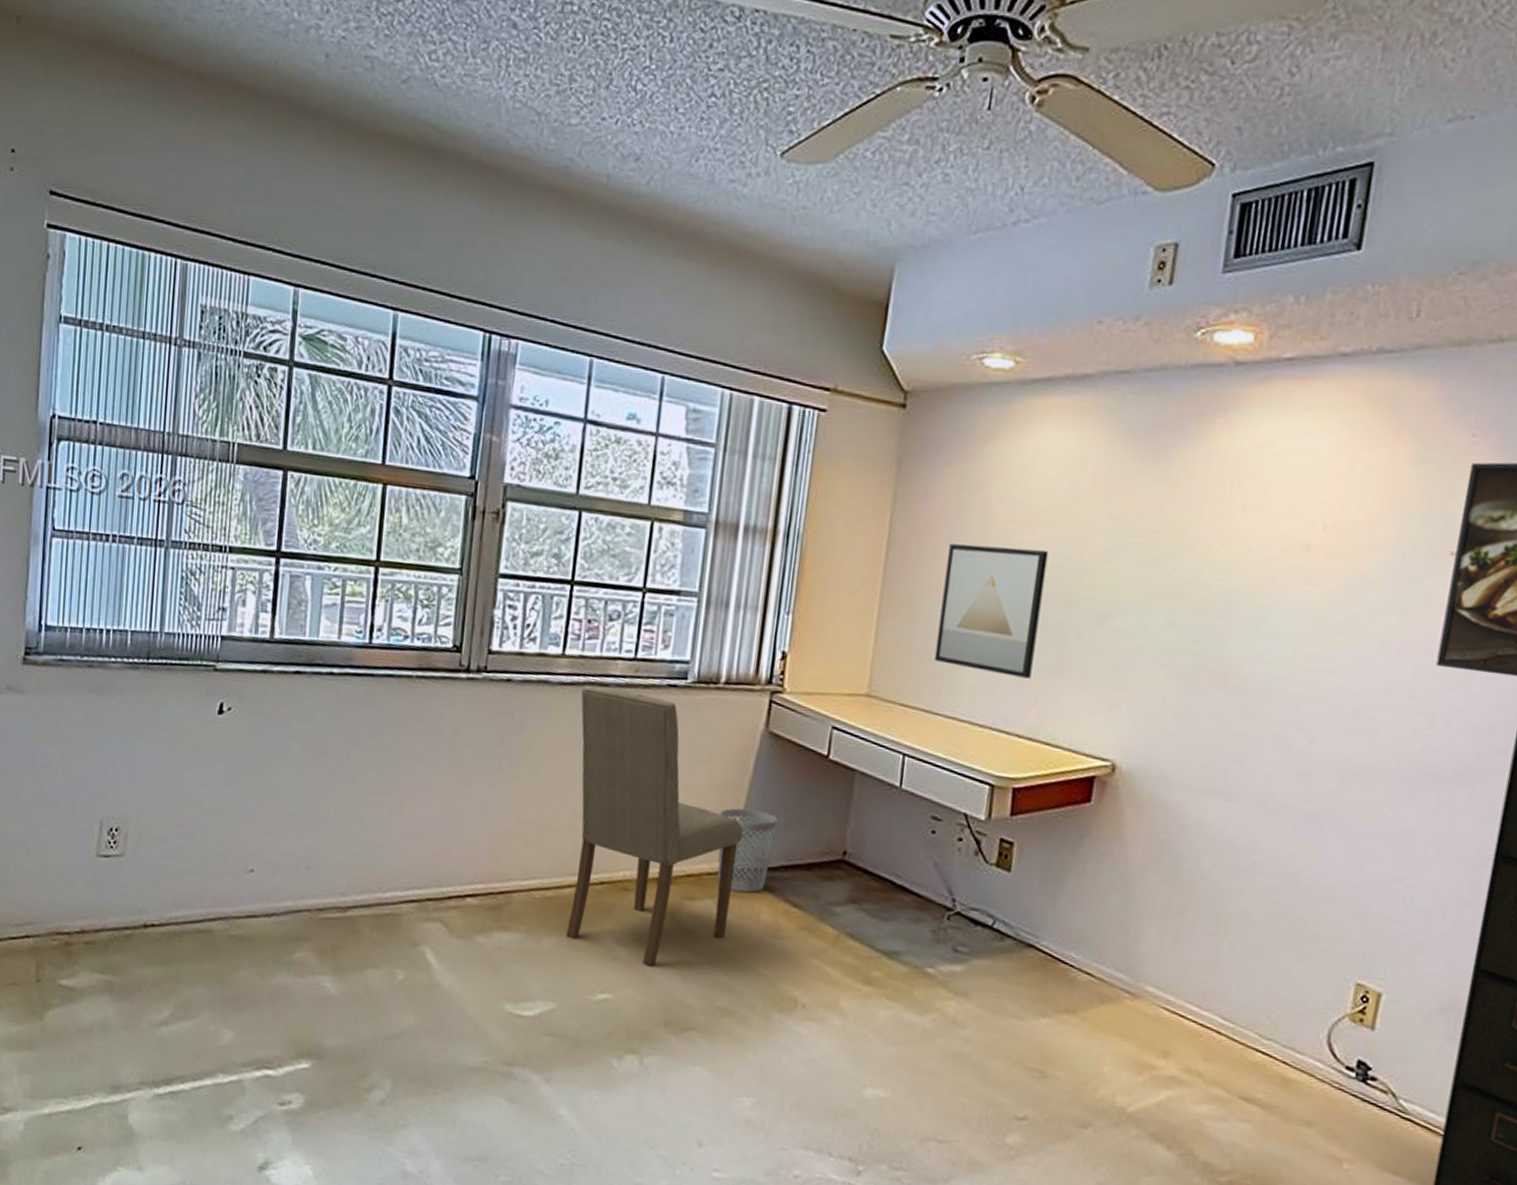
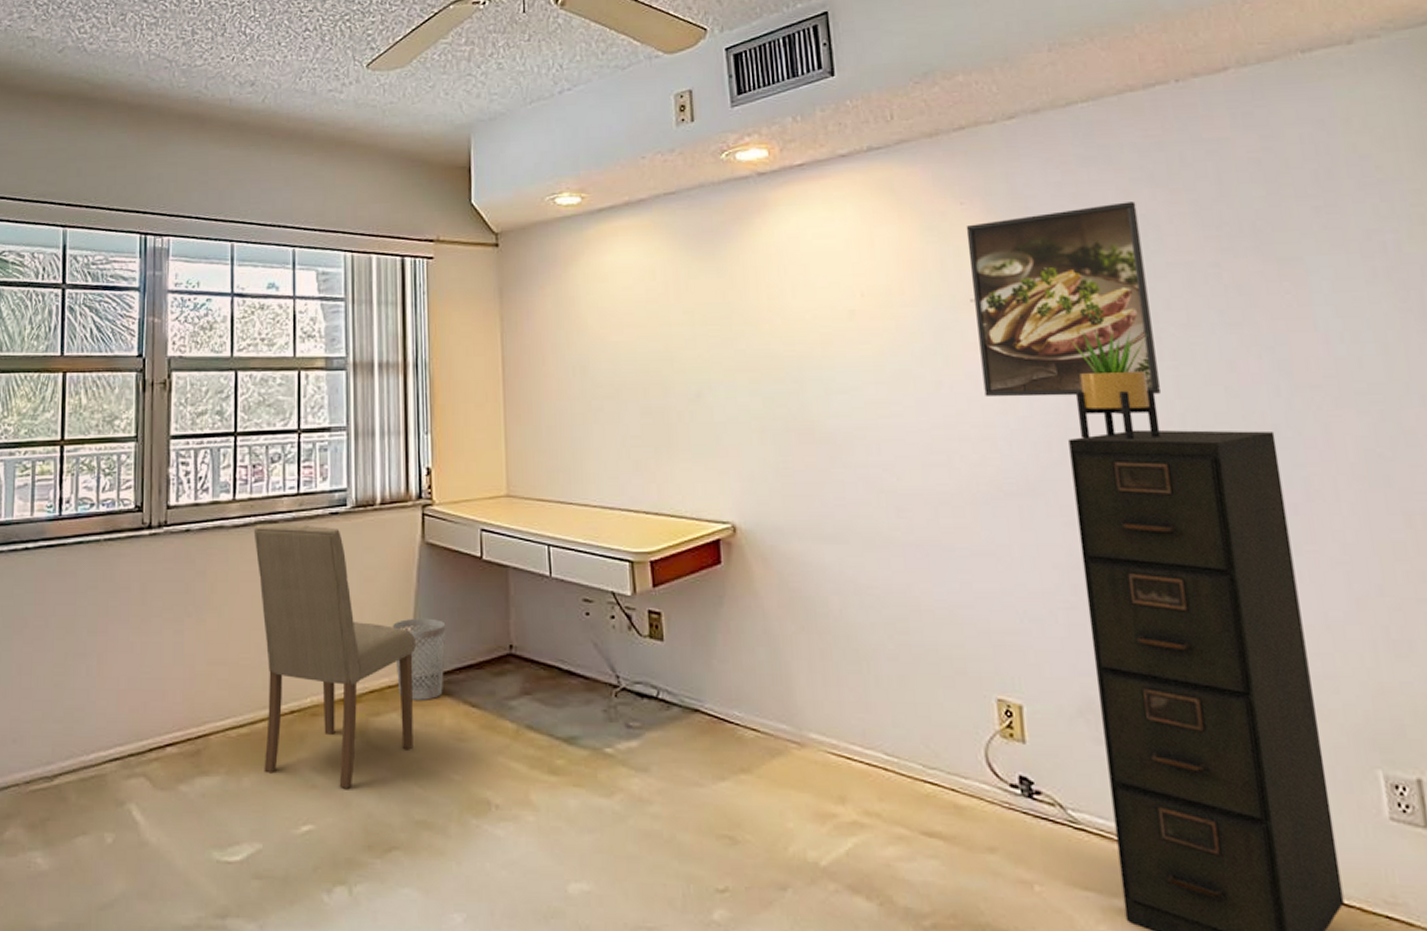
wall art: present [934,544,1049,679] -> none [555,347,646,460]

